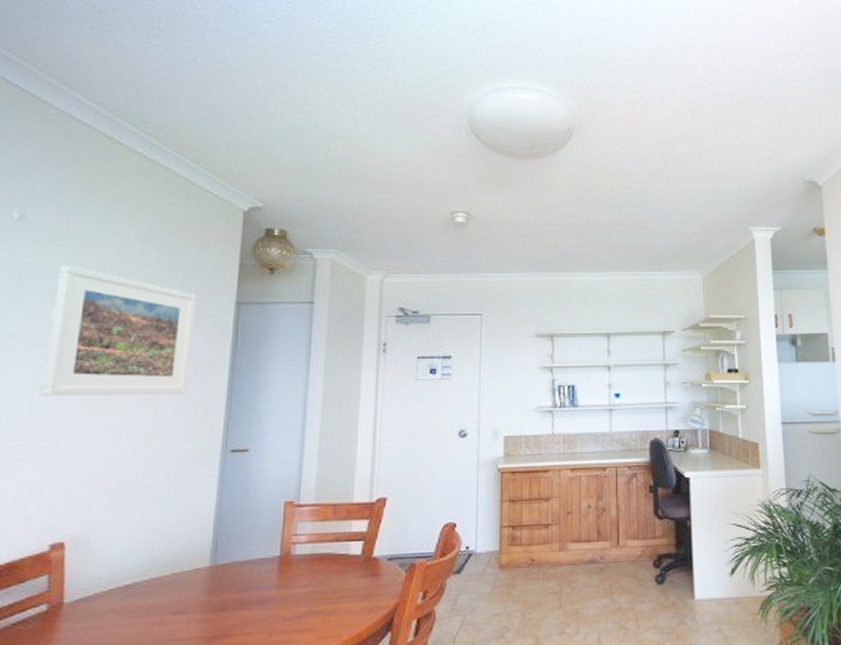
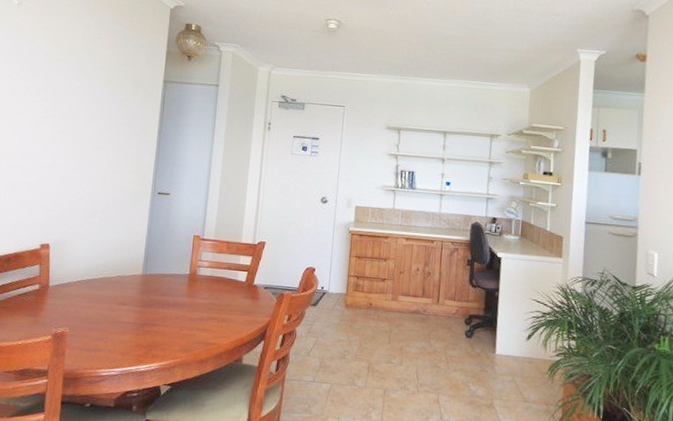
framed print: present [41,265,196,396] -> none [34,42,136,147]

